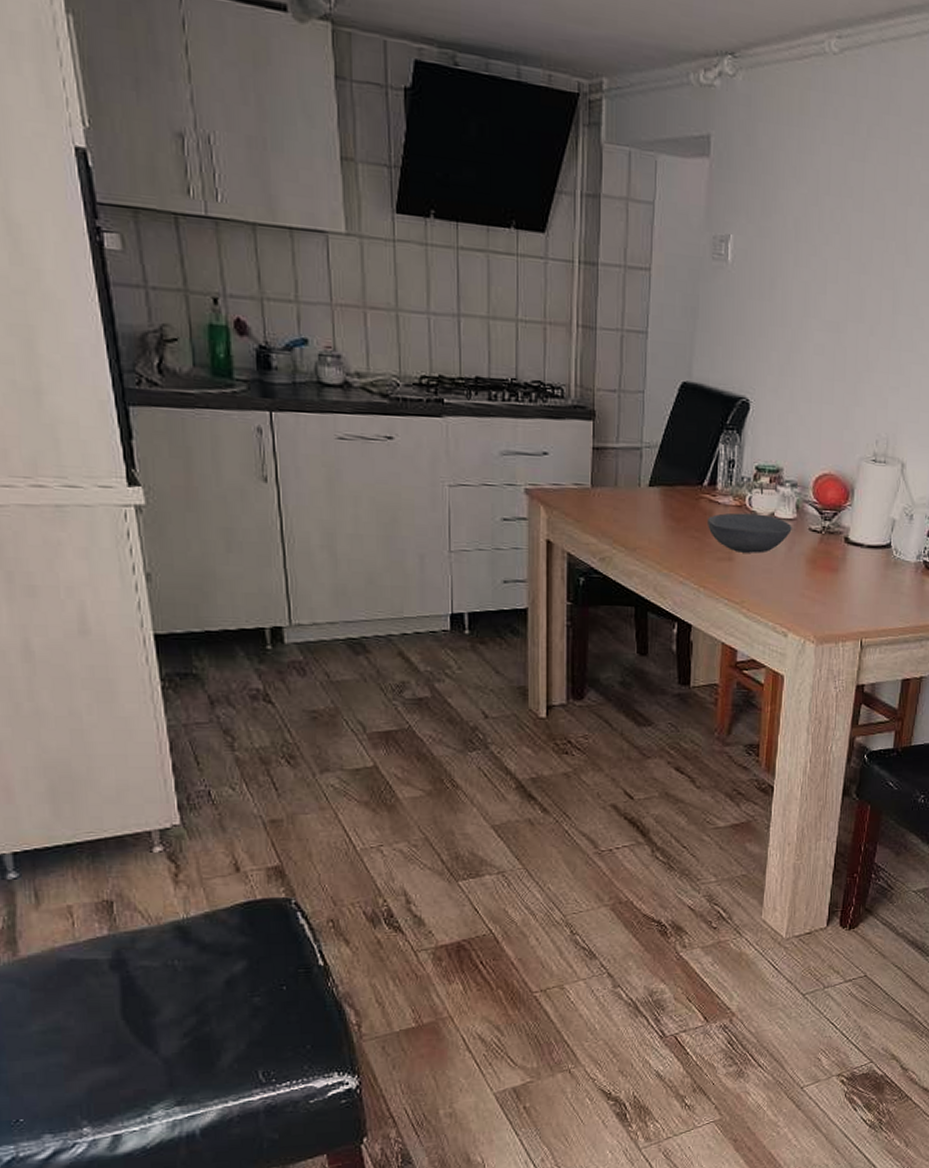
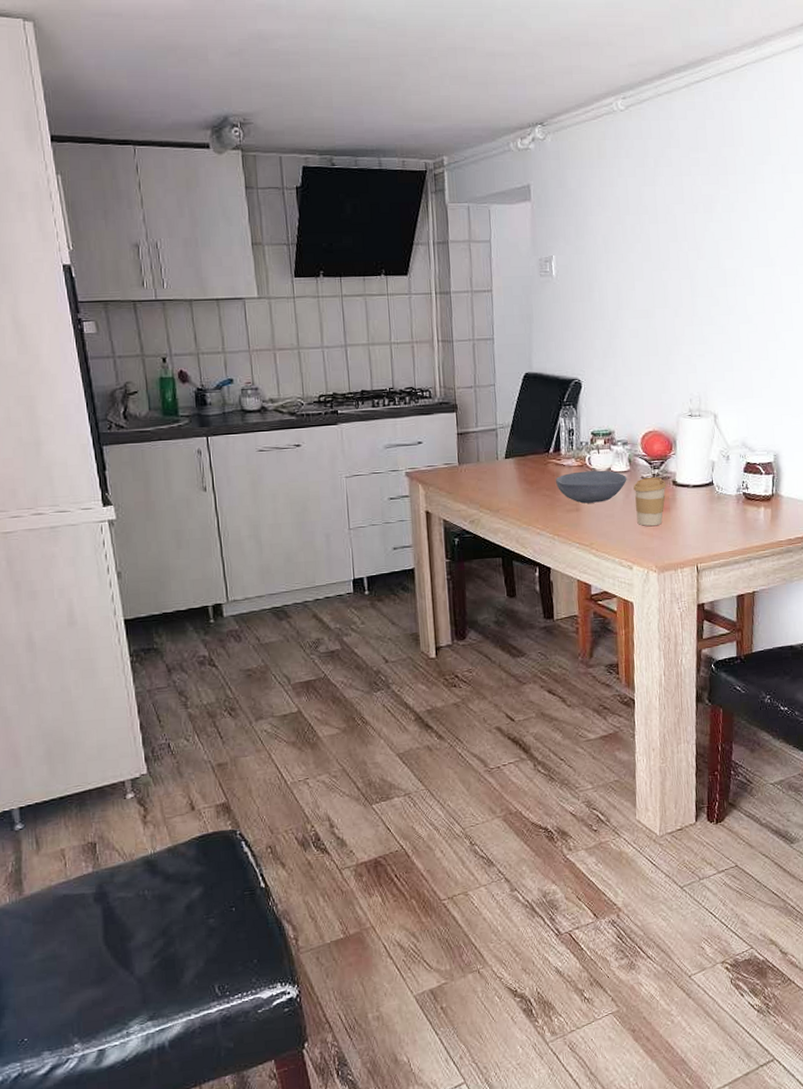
coffee cup: none [798,530,837,588] -> present [633,477,666,526]

